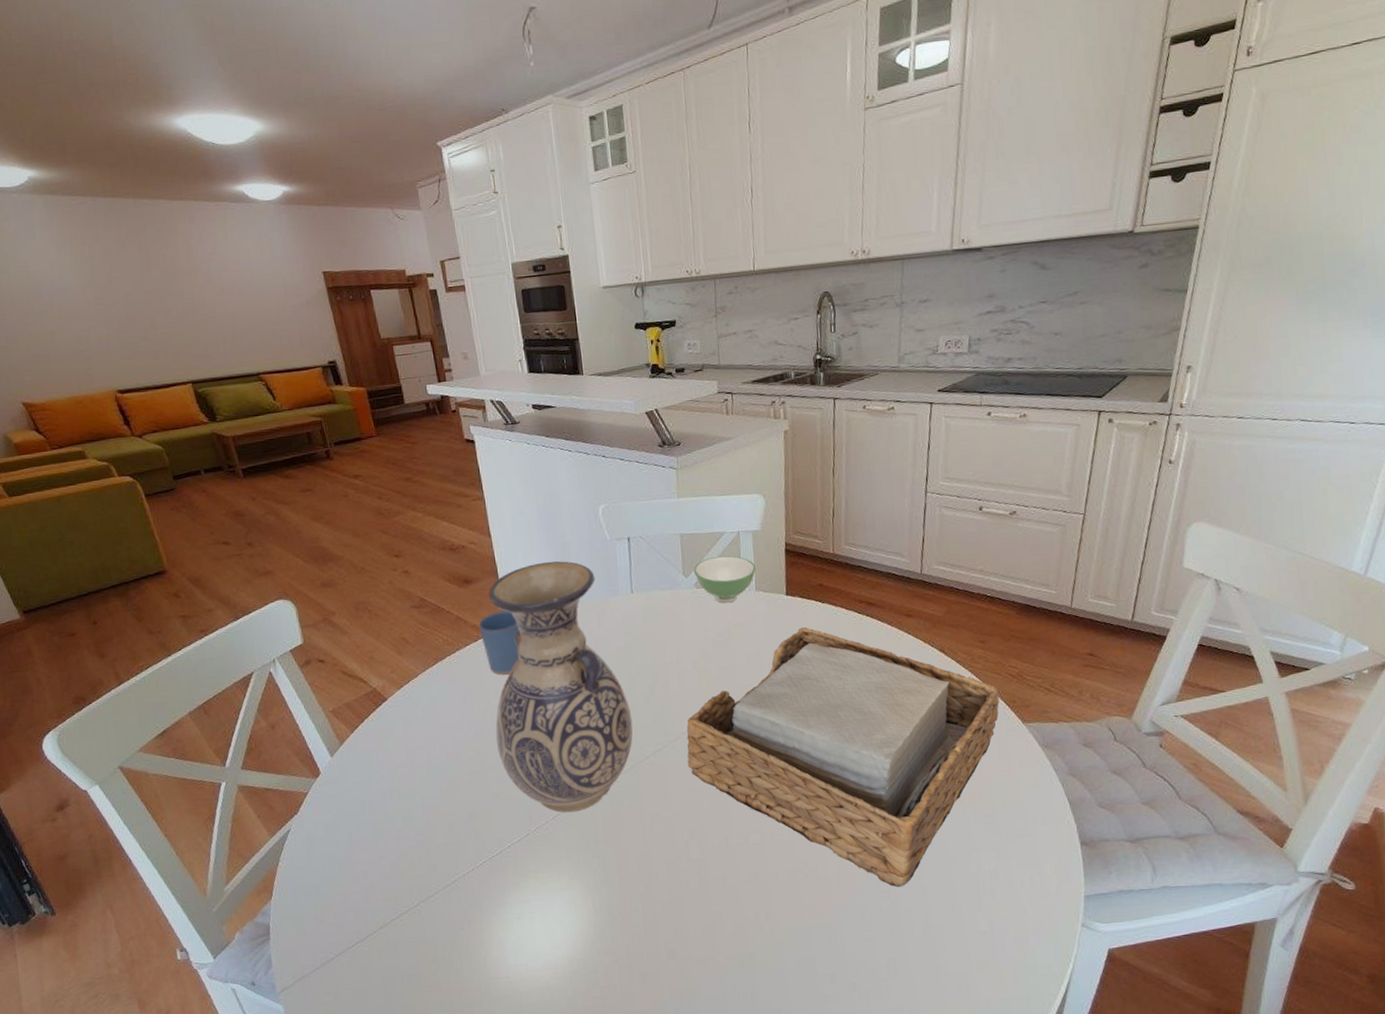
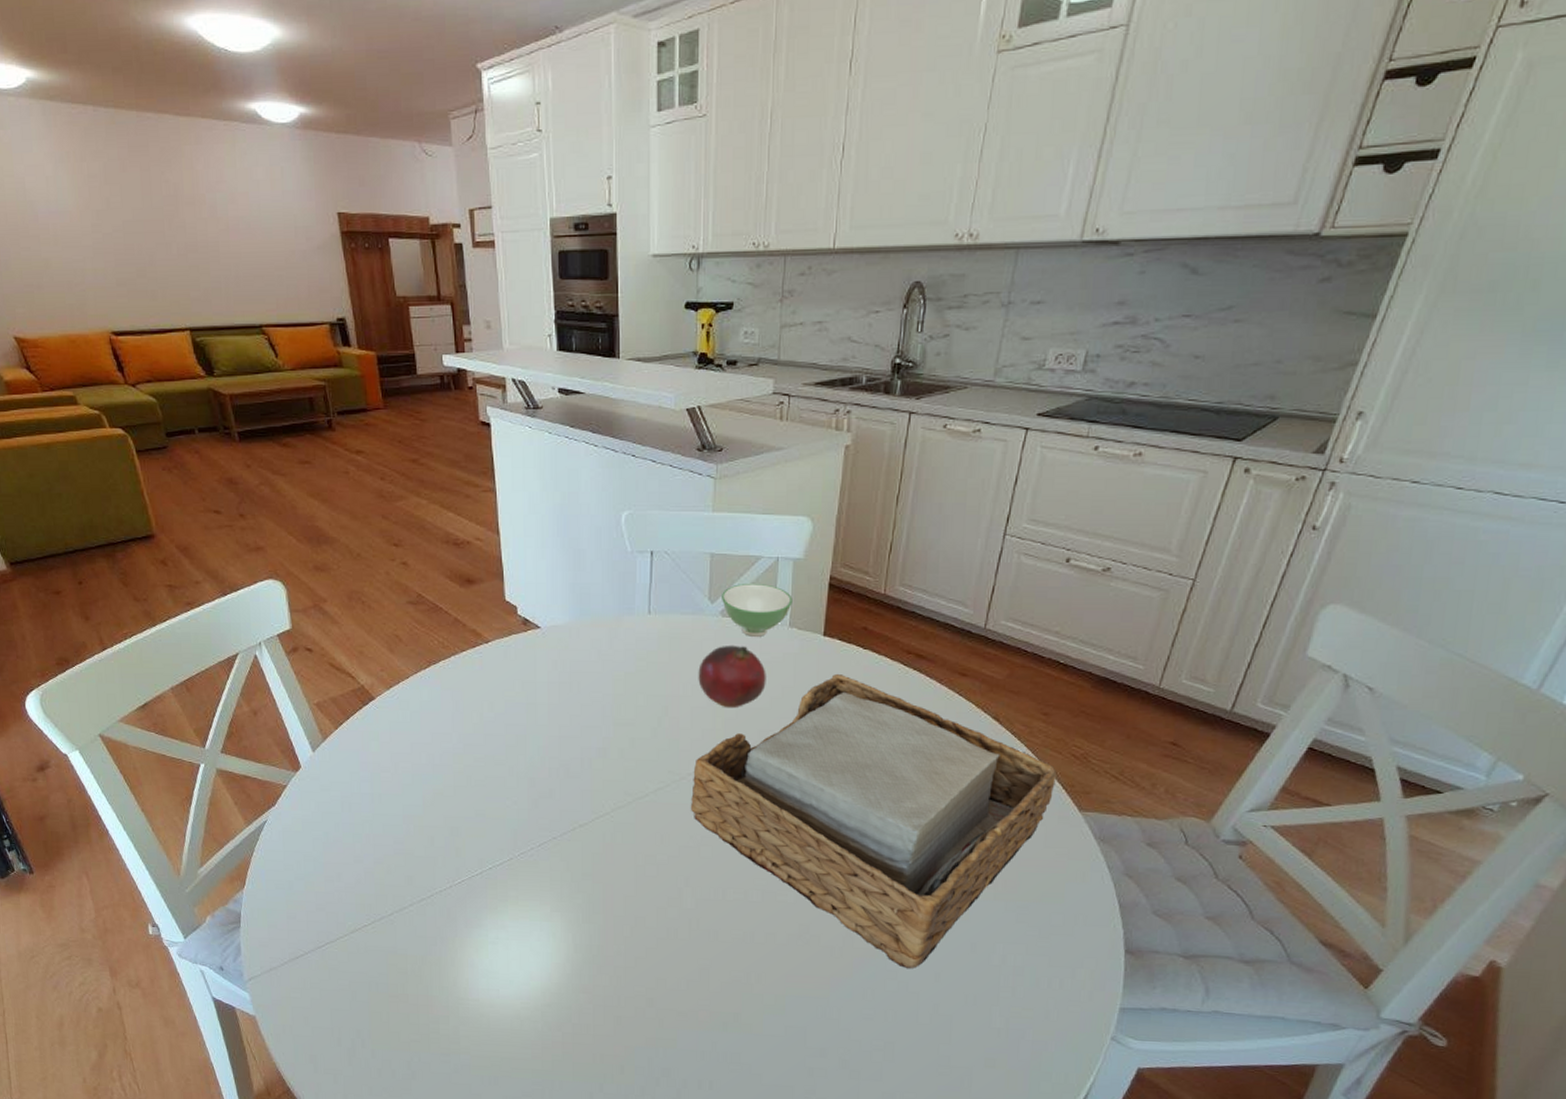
mug: present [478,611,520,674] -> none [478,618,522,686]
vase: present [489,561,633,813] -> none [487,568,635,842]
fruit: none [680,612,742,670] -> present [698,645,766,709]

